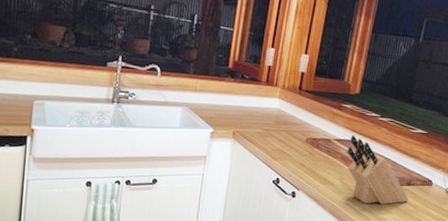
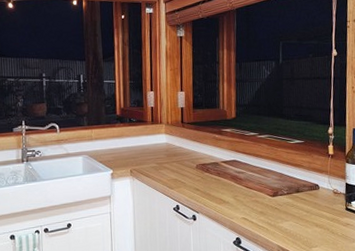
knife block: present [347,135,409,204] -> none [235,155,300,216]

